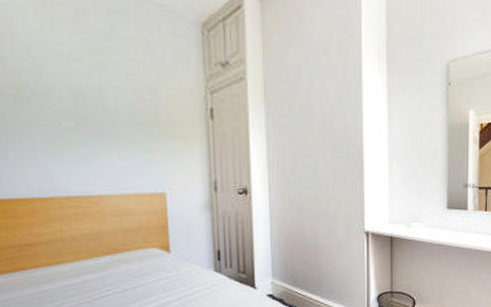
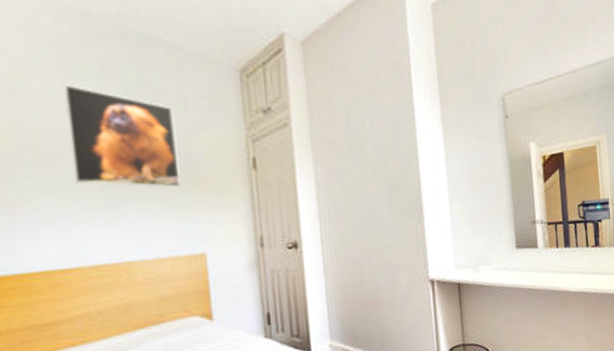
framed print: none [42,28,145,130] -> present [63,84,181,188]

